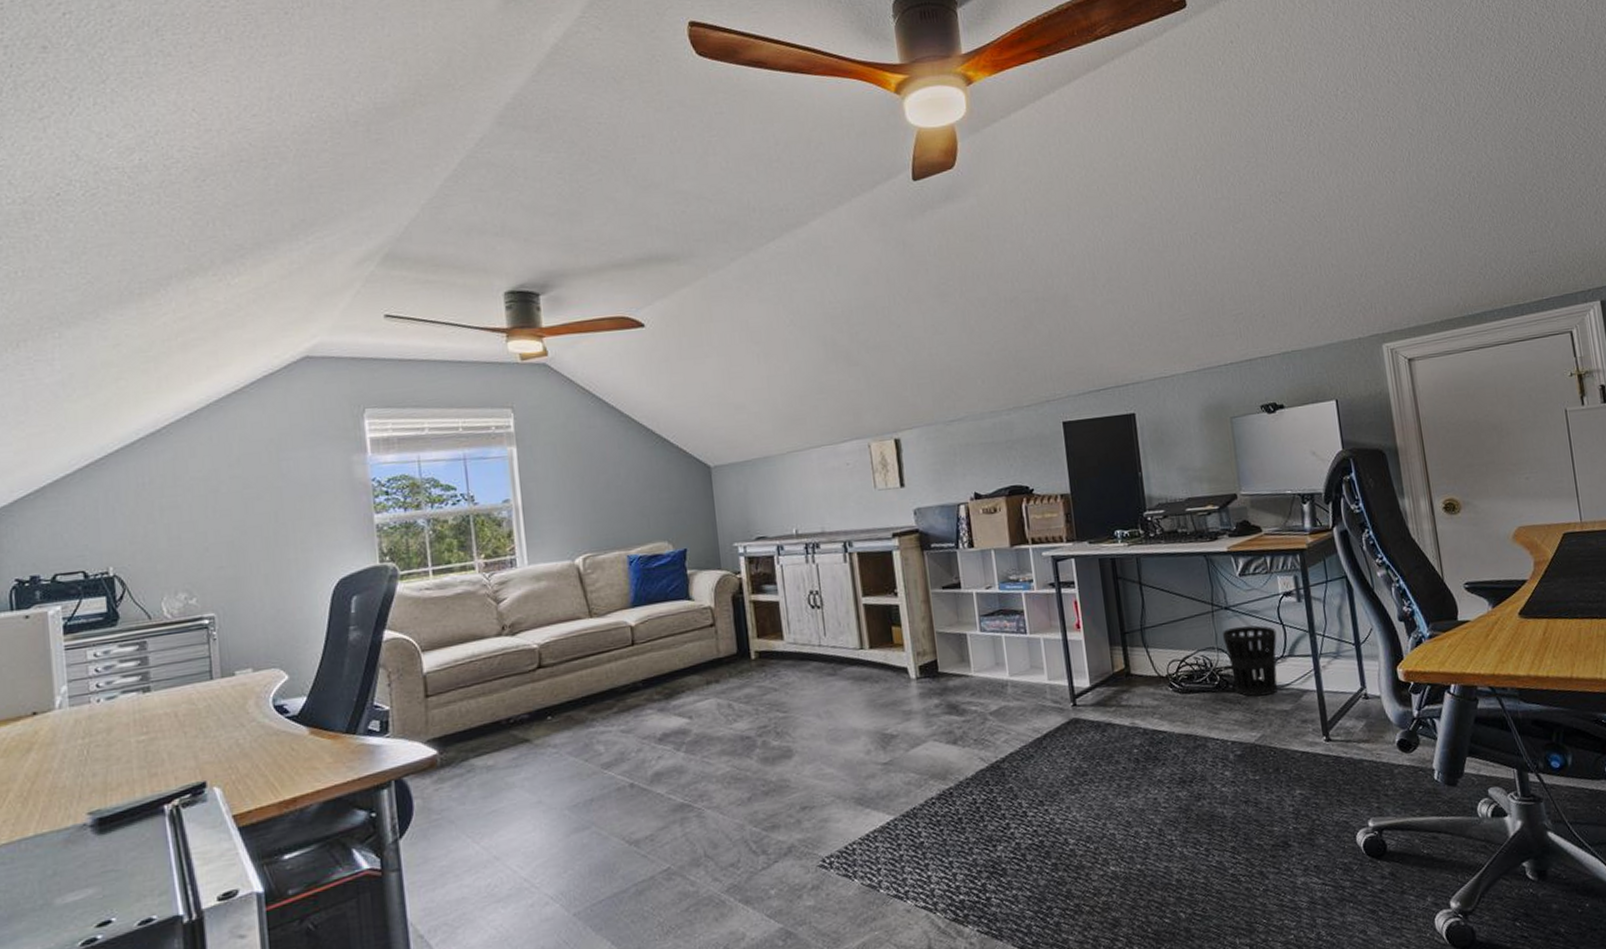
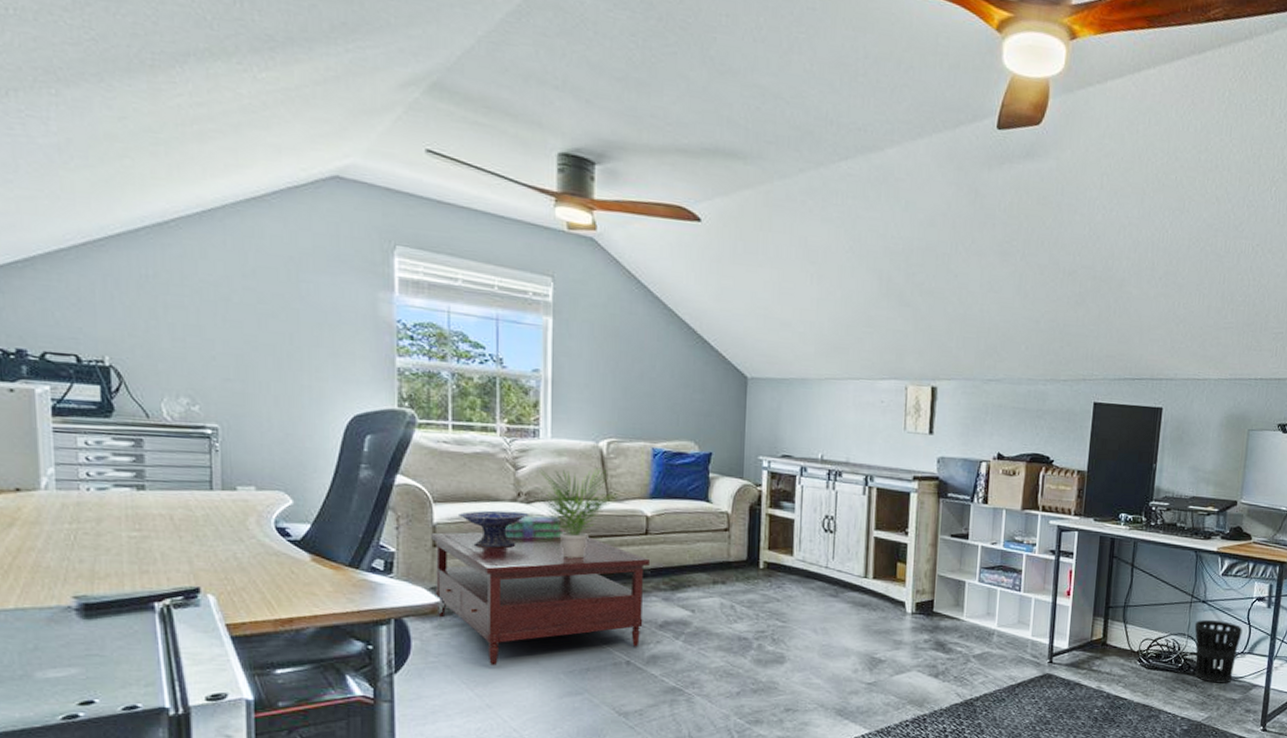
coffee table: none [422,655,642,813] -> present [431,530,651,666]
decorative bowl: none [445,645,516,690] -> present [457,510,529,549]
stack of books: none [494,643,551,676] -> present [505,515,564,539]
potted plant: none [514,585,602,685] -> present [530,467,620,559]

